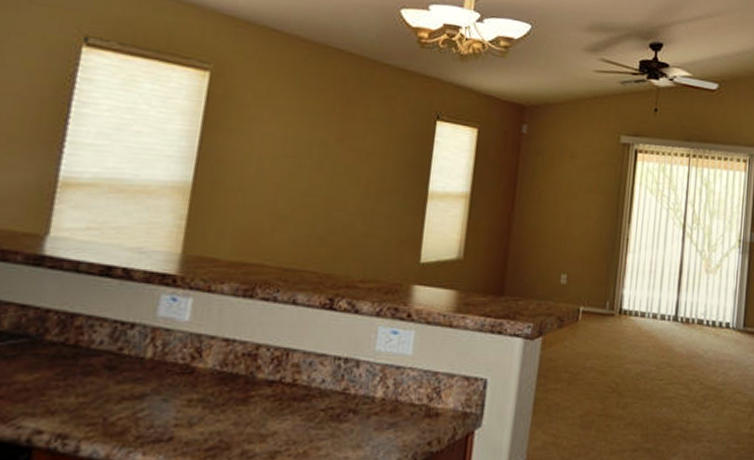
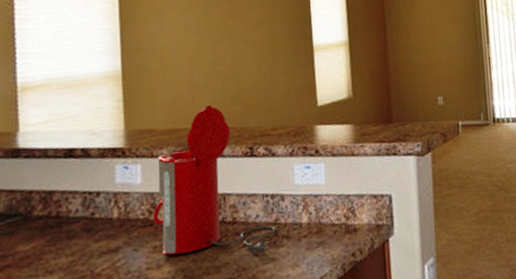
coffee maker: none [194,240,343,425] -> present [153,104,276,256]

